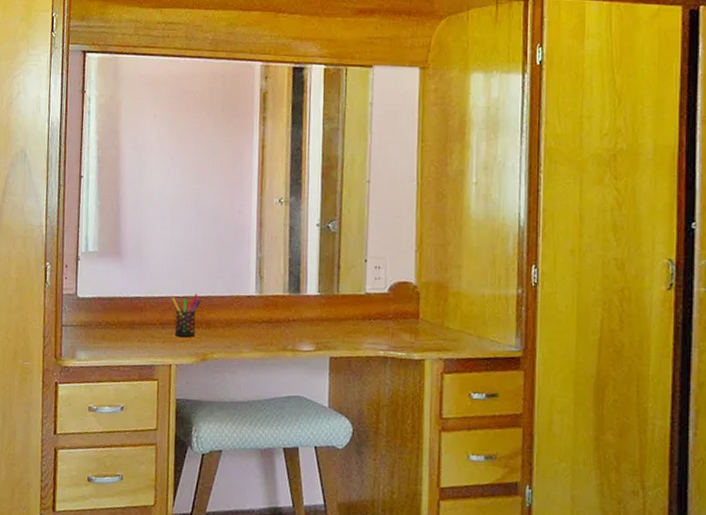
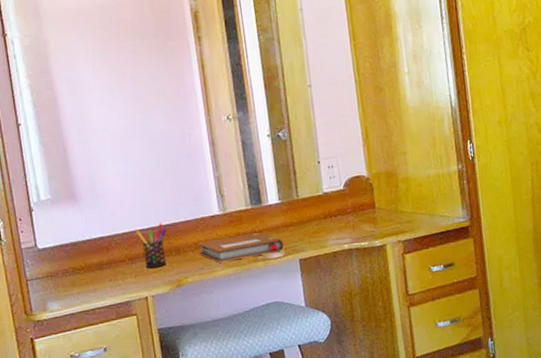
notebook: none [229,319,316,345] -> present [197,232,284,263]

